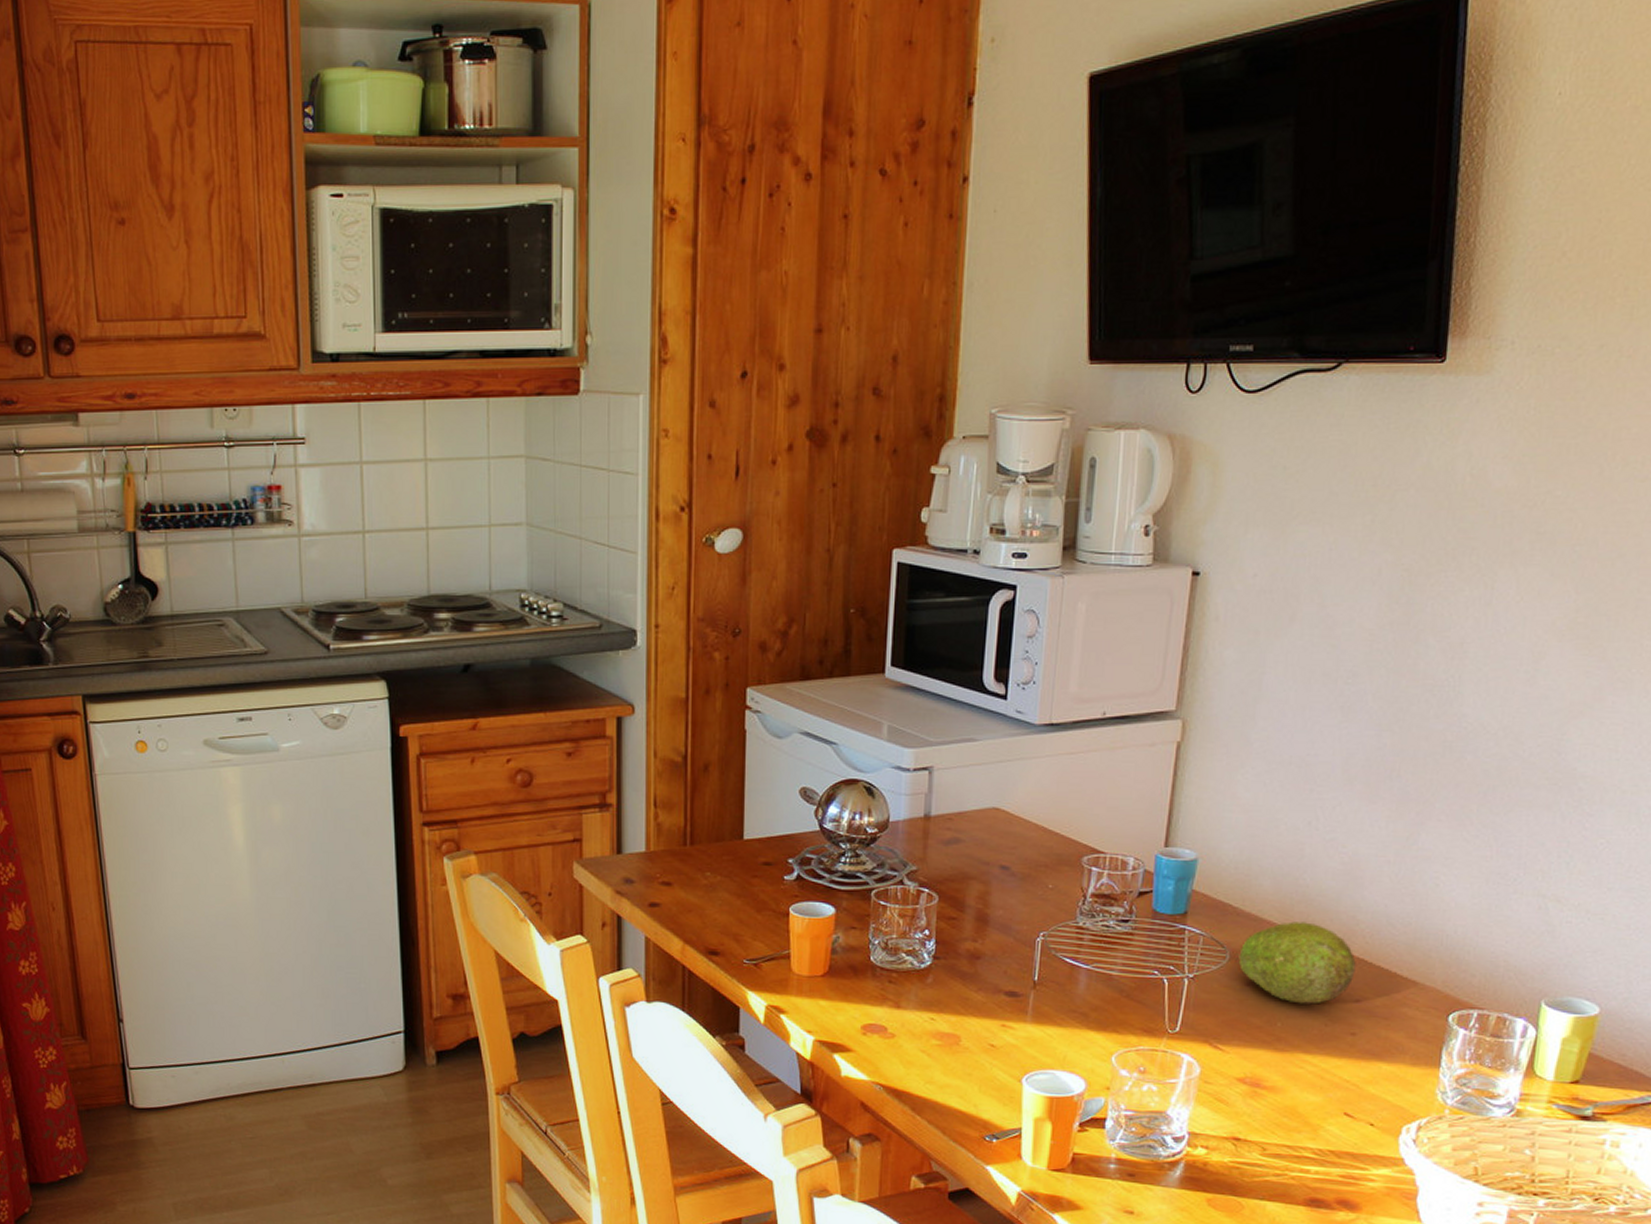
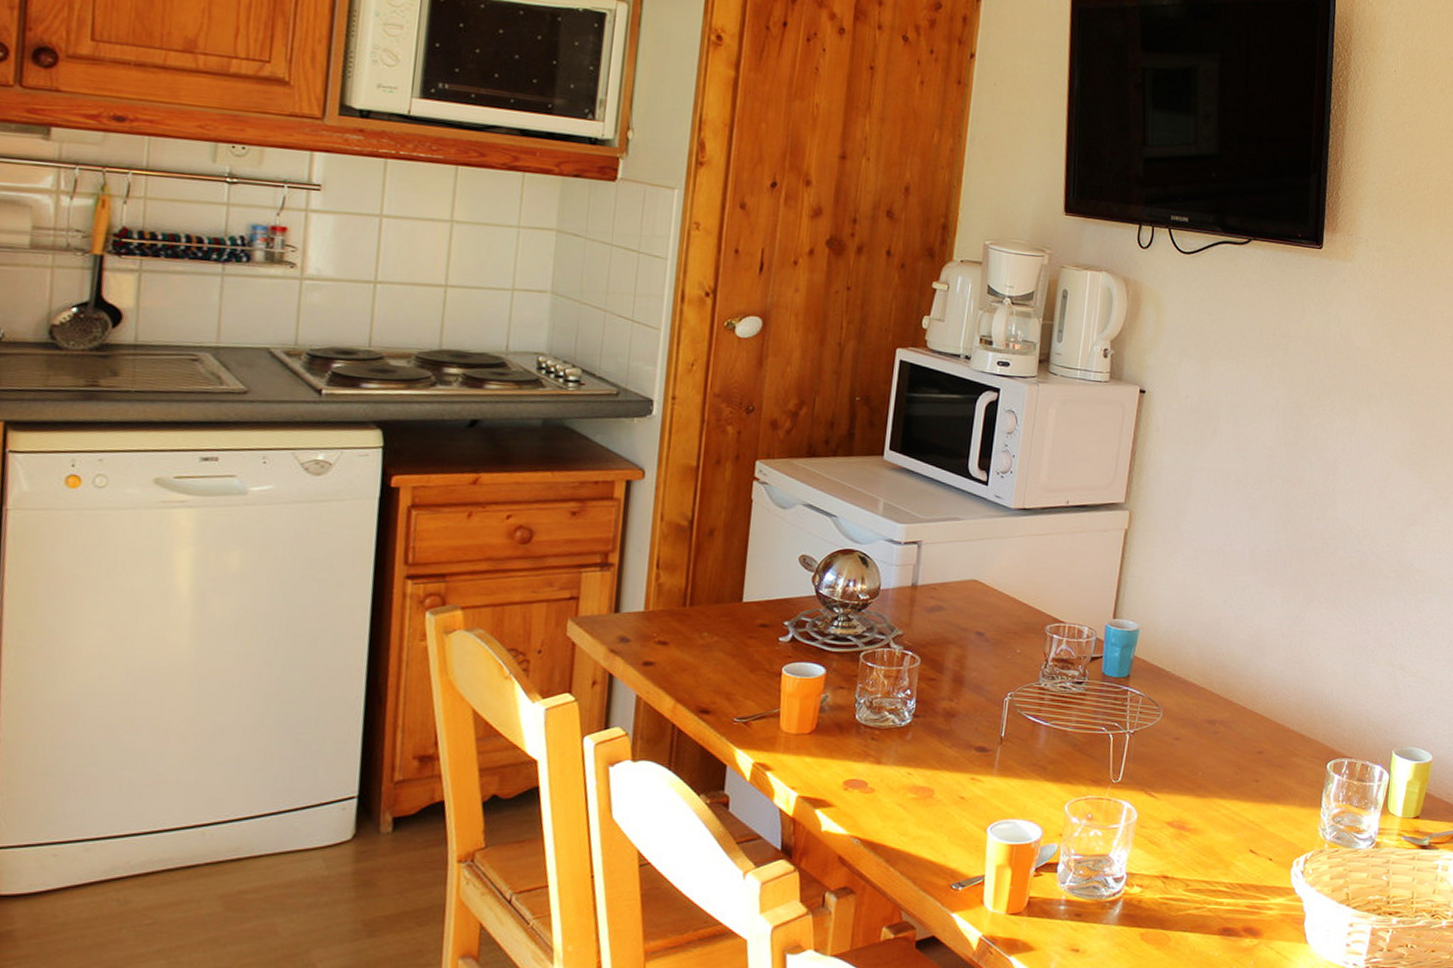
fruit: present [1238,921,1356,1005] -> none [1169,684,1259,756]

